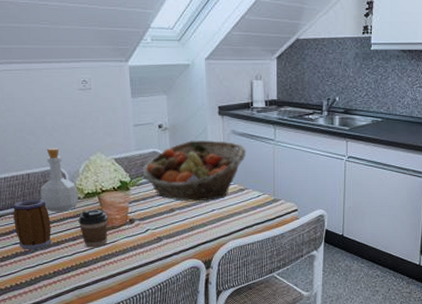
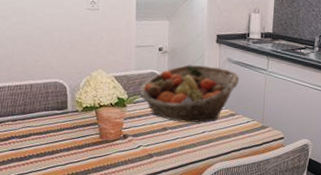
mug: present [13,199,52,250] -> none [12,108,48,157]
bottle: present [40,147,78,212] -> none [40,61,77,123]
coffee cup: present [78,209,108,248] -> none [74,122,103,160]

